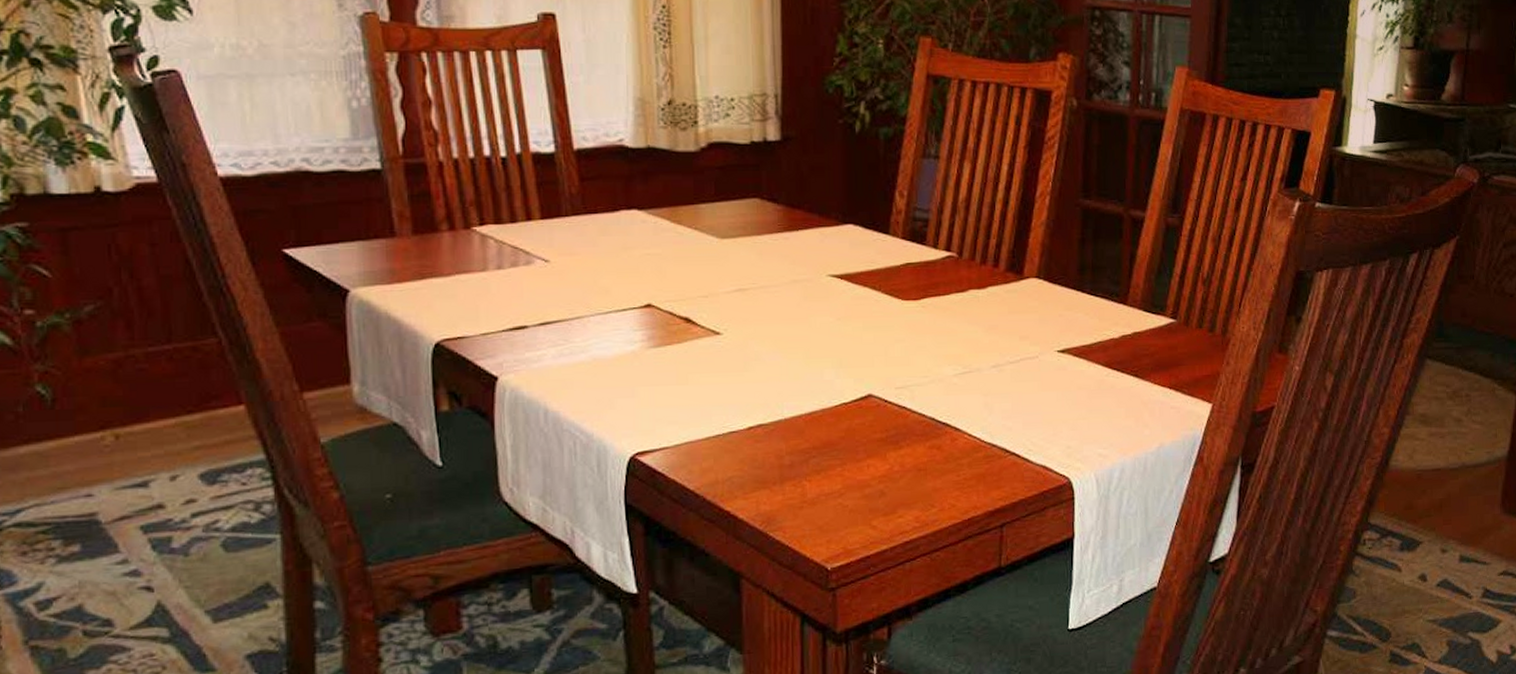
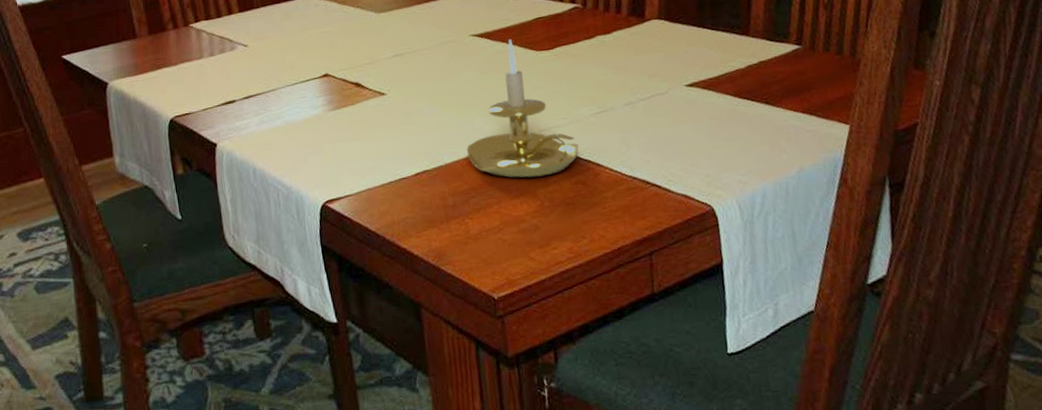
candle holder: none [810,284,938,439] -> present [465,39,579,178]

